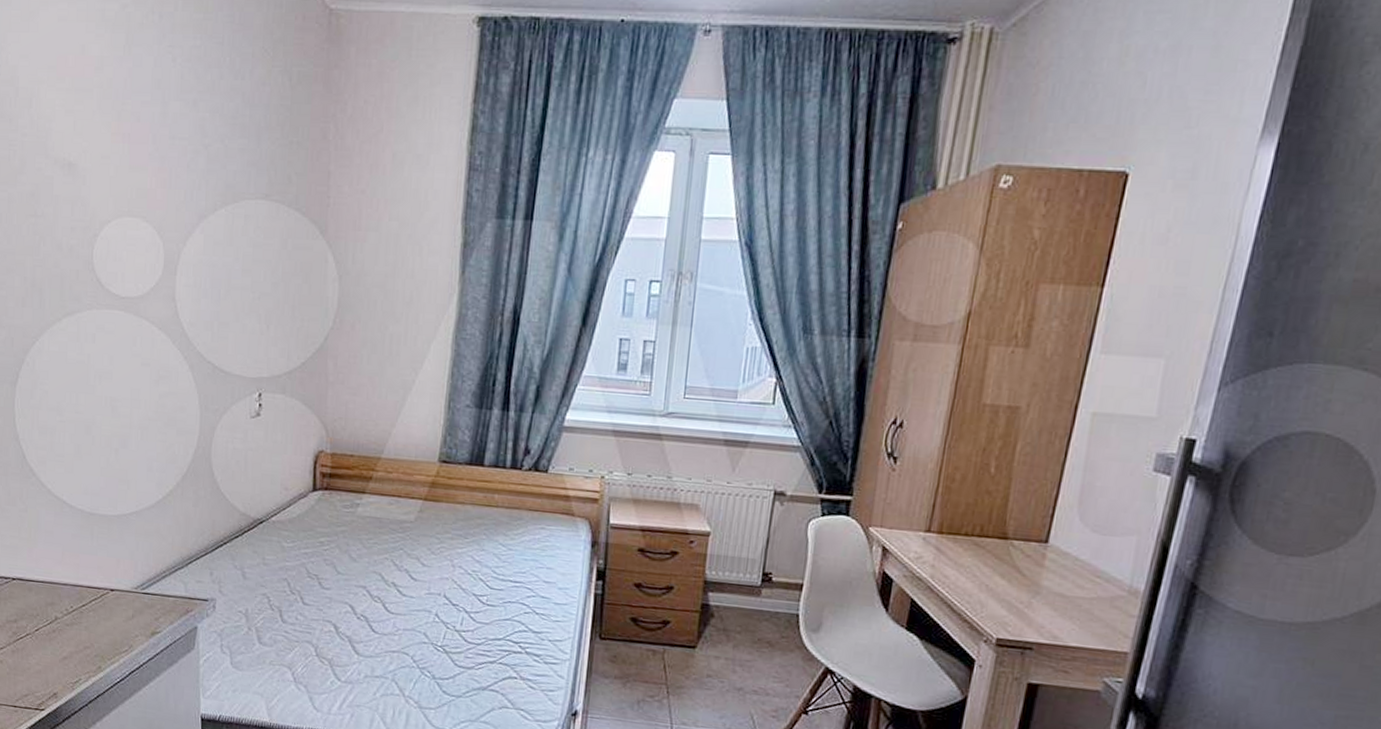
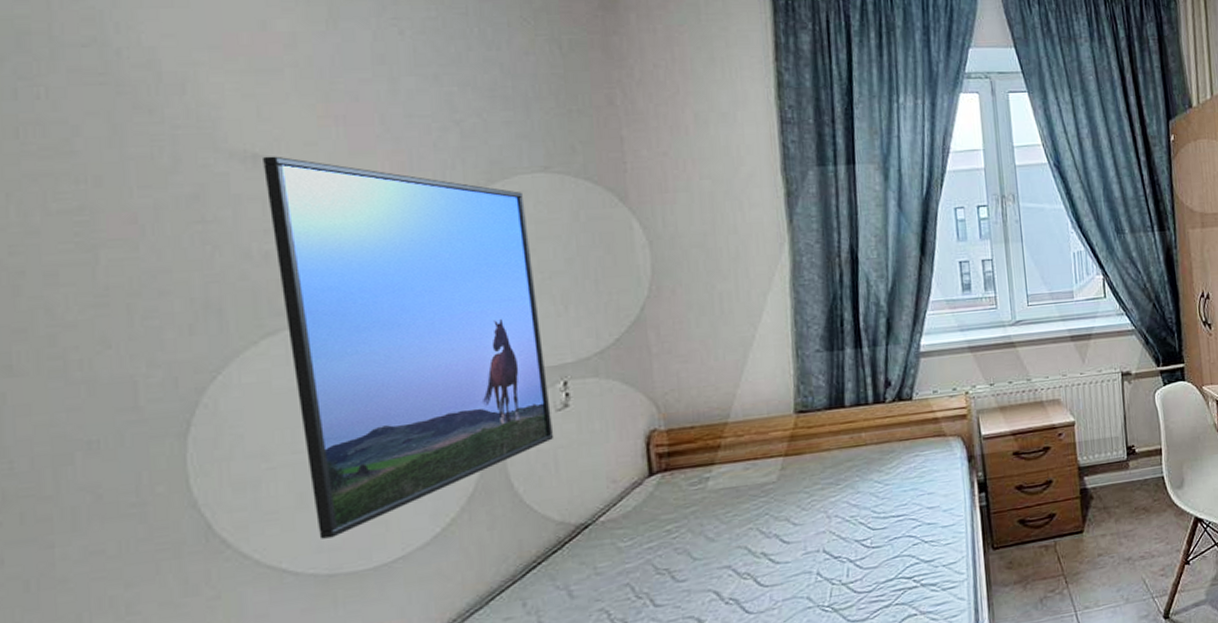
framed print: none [74,165,247,485] -> present [263,156,554,539]

